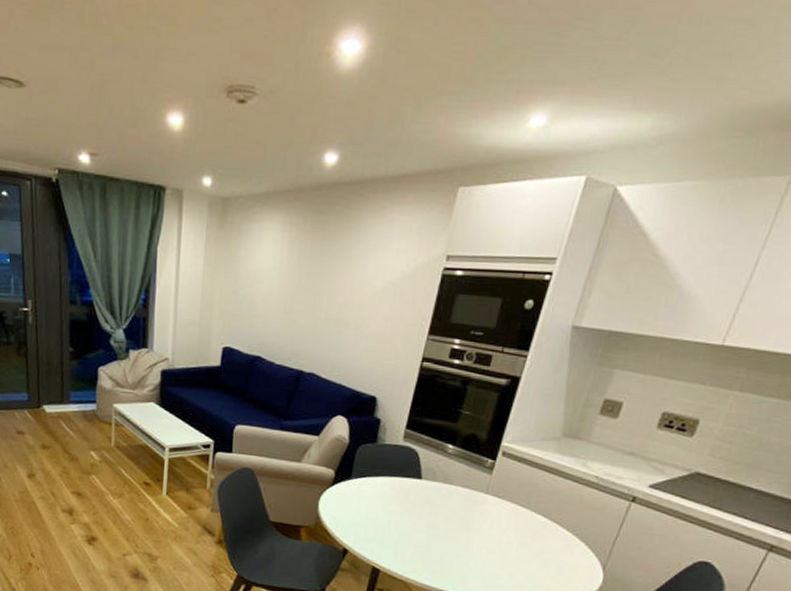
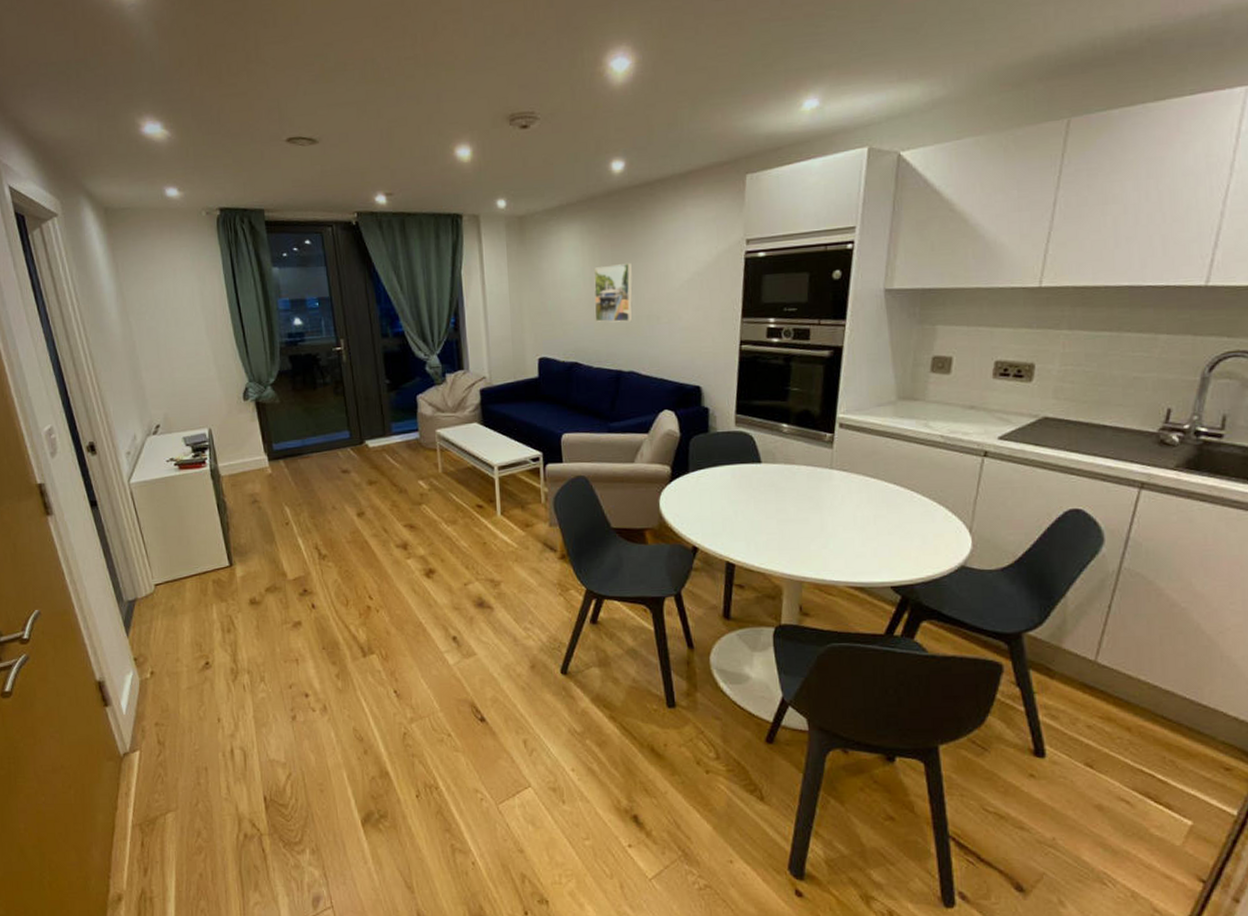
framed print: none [284,262,330,323] -> present [594,263,633,323]

